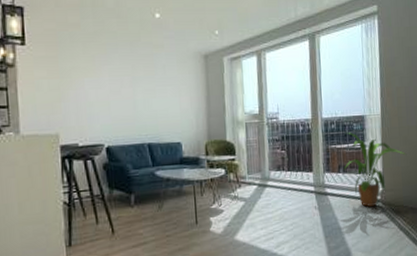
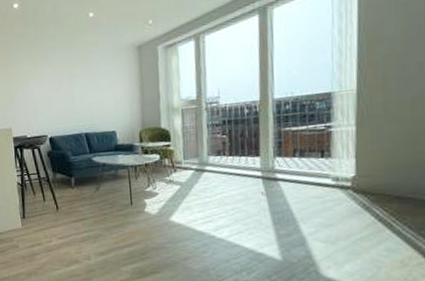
house plant: present [342,132,407,207] -> none [298,112,394,195]

